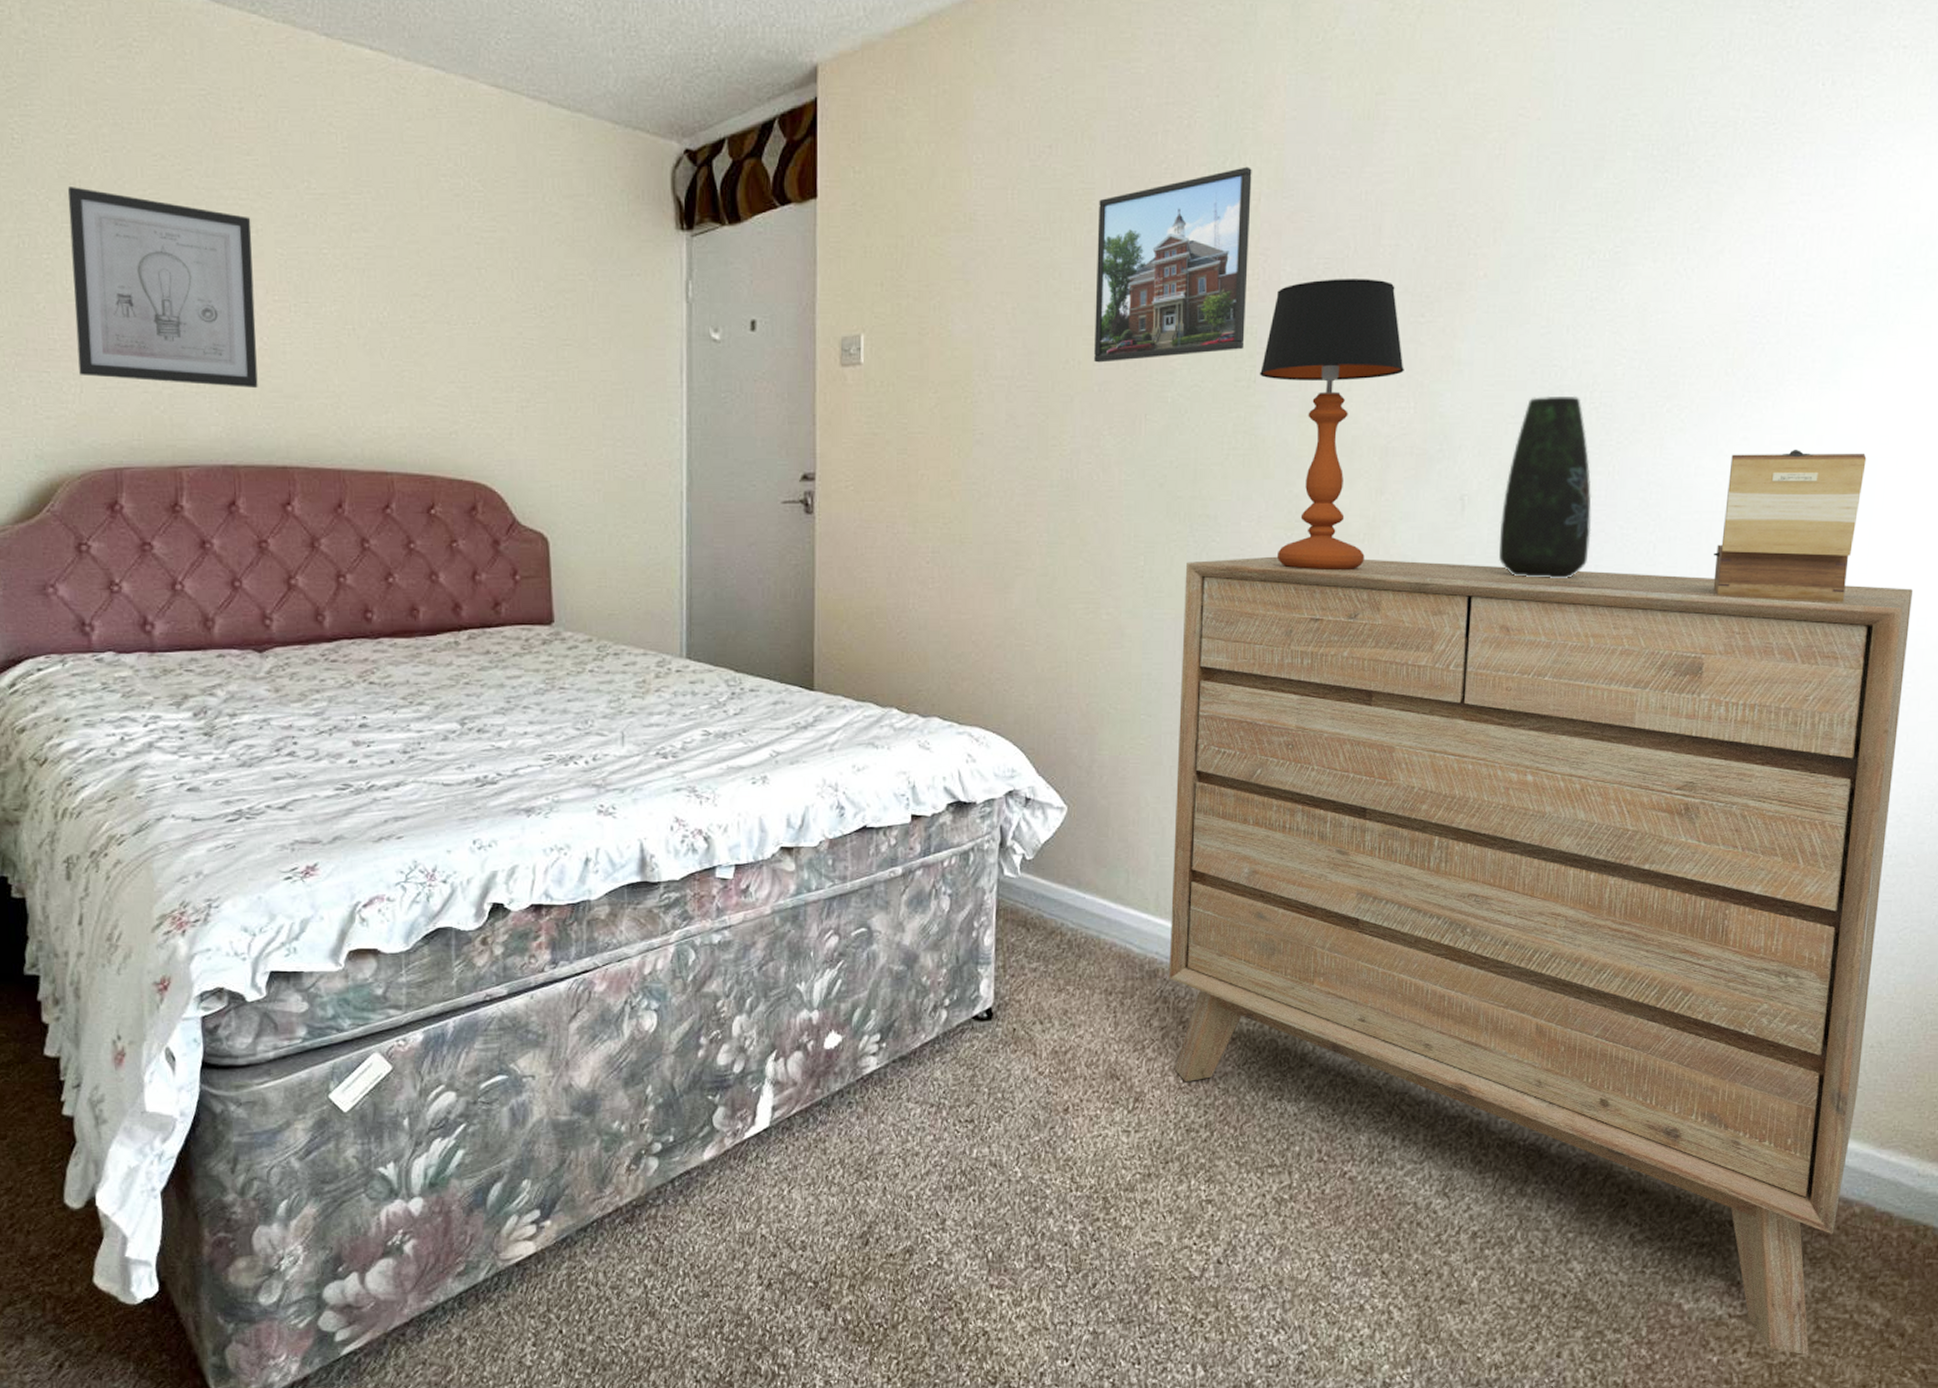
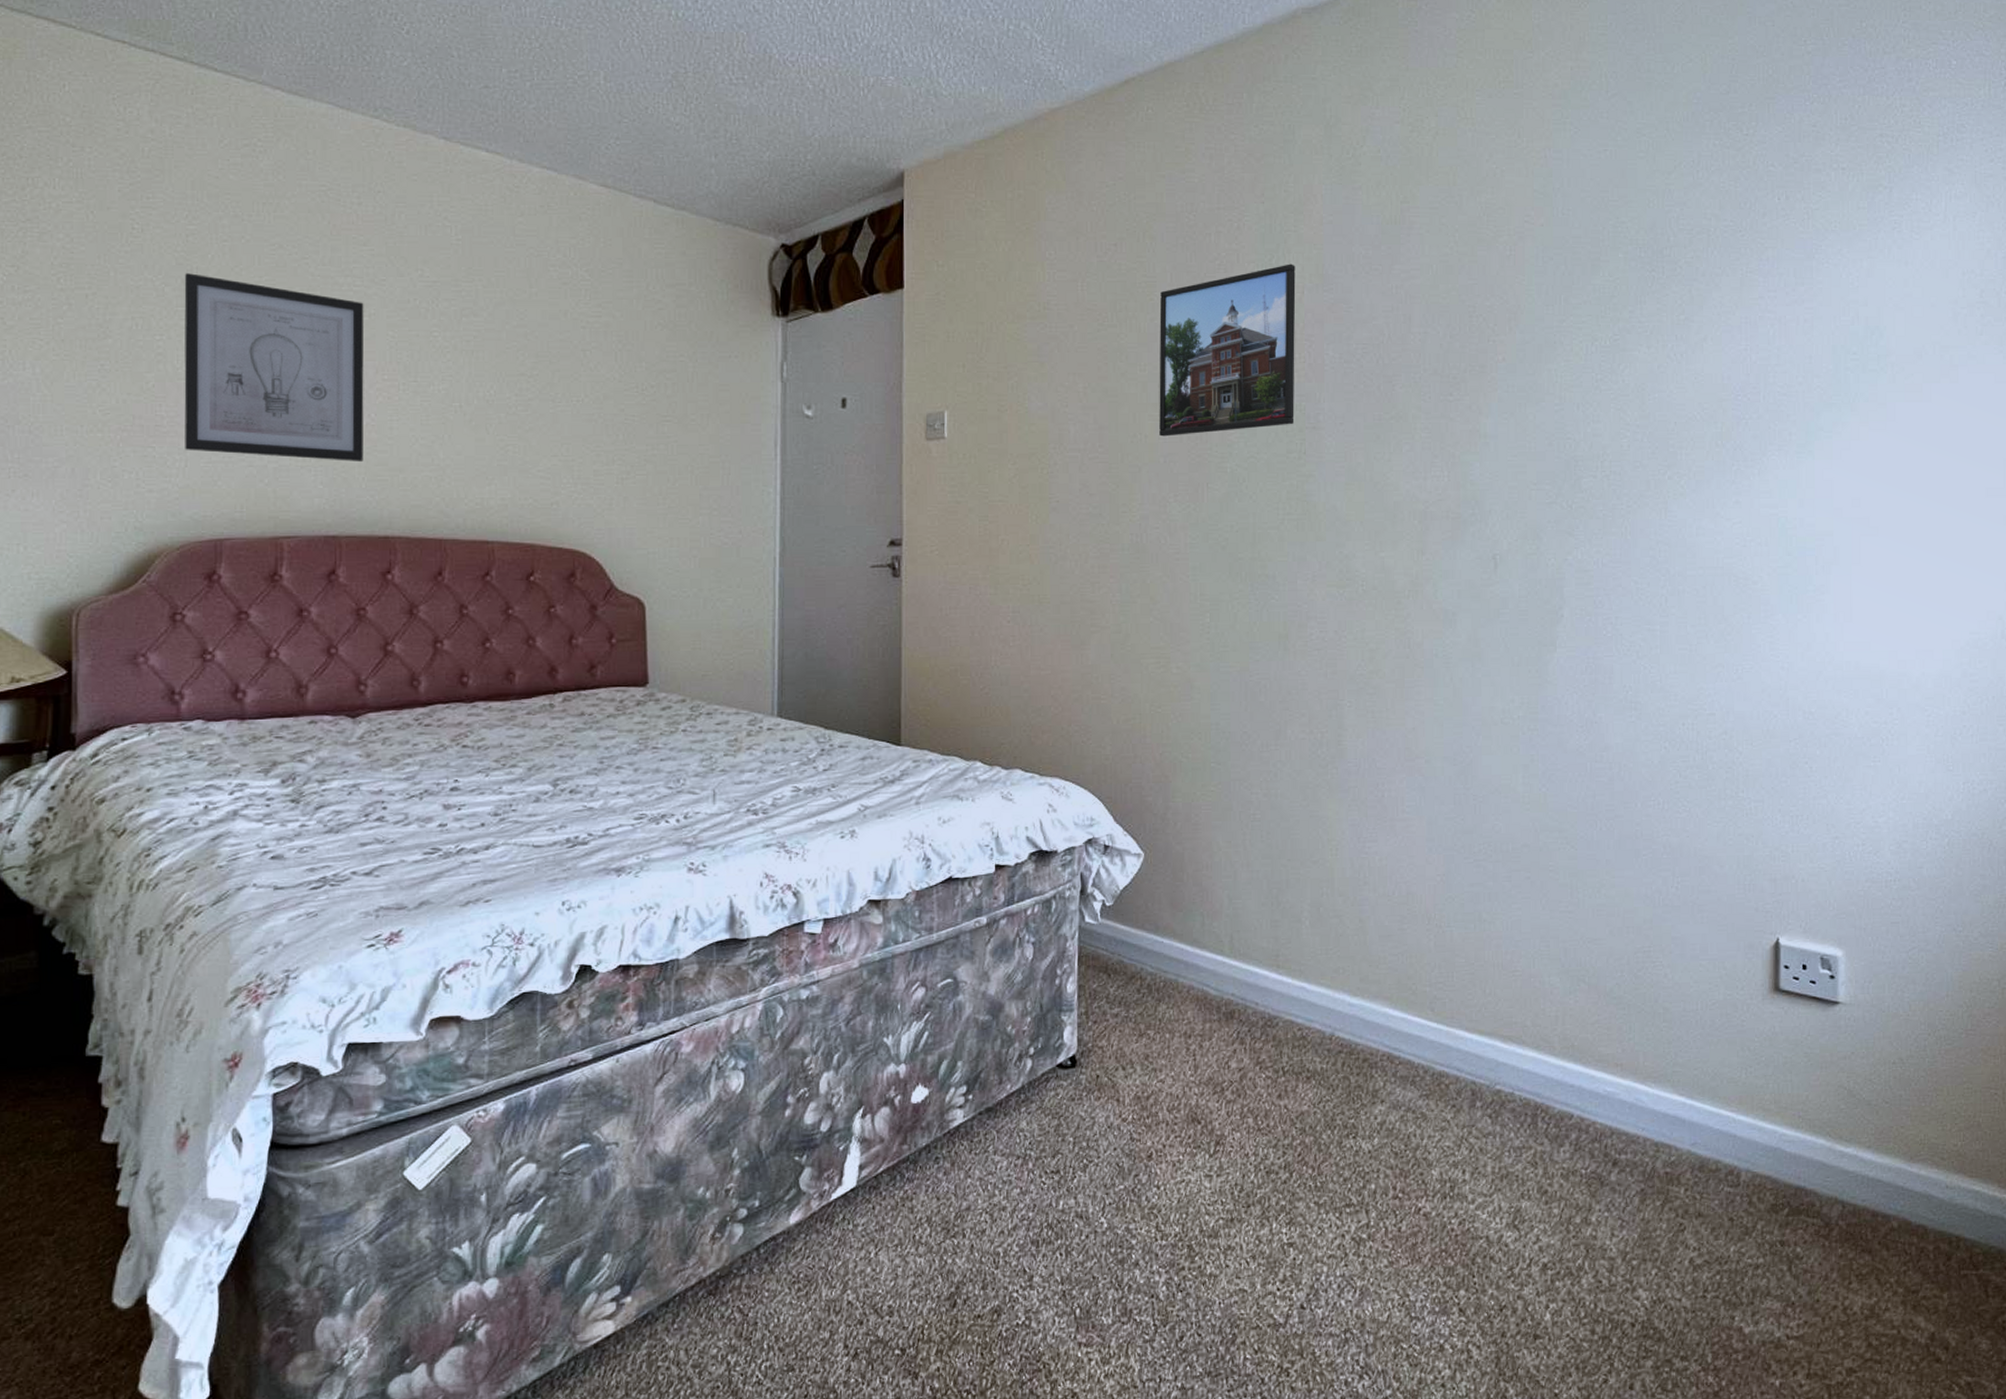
dresser: present [1168,556,1913,1355] -> none [1244,612,1892,1374]
table lamp: present [1260,279,1404,571] -> none [1309,362,1437,625]
vase: present [1499,395,1592,578] -> none [1529,465,1610,629]
wooden box: present [1713,450,1867,603] -> none [1718,512,1842,648]

